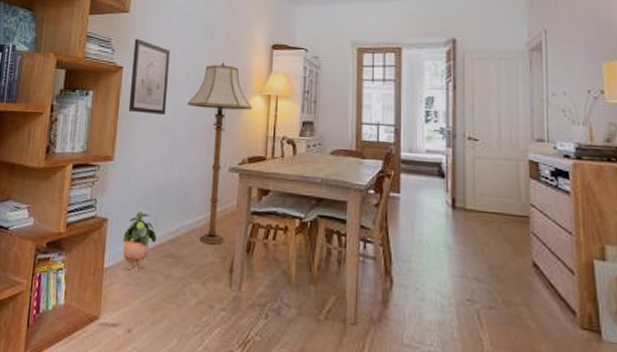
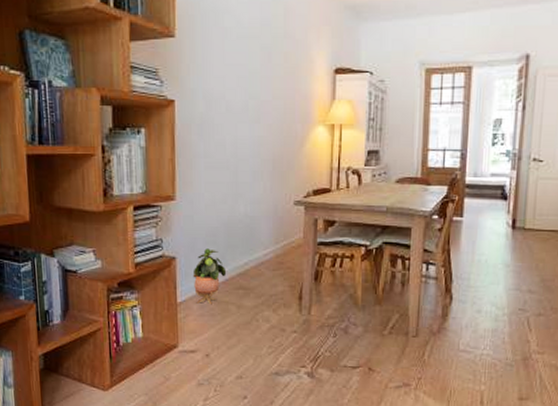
wall art: present [128,38,171,116] -> none [184,67,226,151]
floor lamp: present [188,61,252,245] -> none [248,89,315,275]

